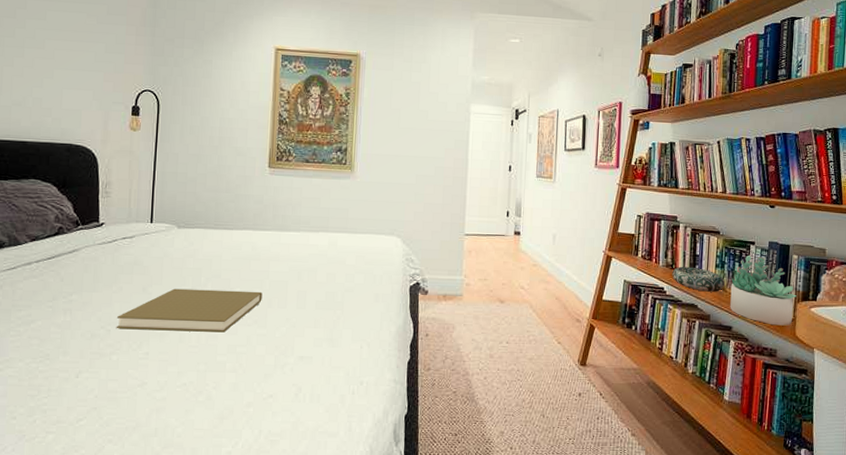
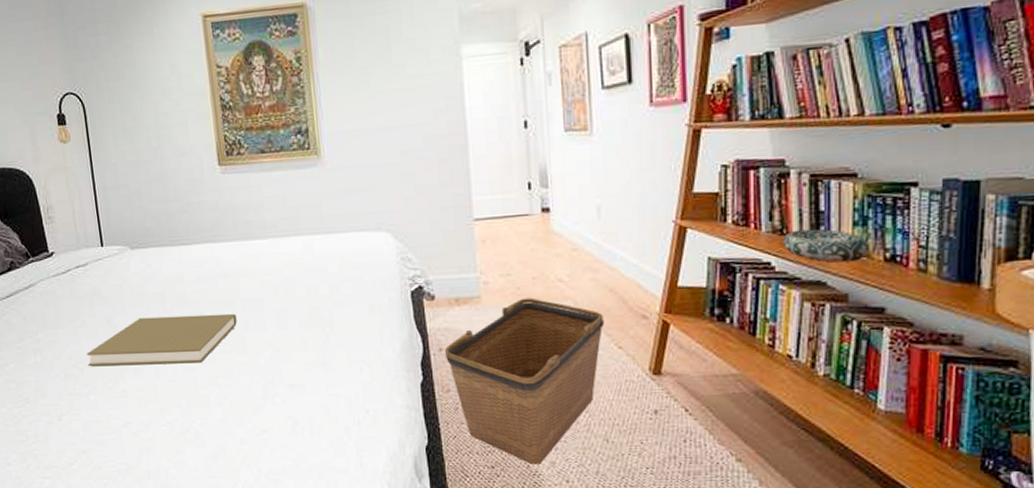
bicycle basket: none [429,299,550,434] -> present [444,297,604,465]
succulent plant: present [730,254,797,326] -> none [880,202,996,301]

